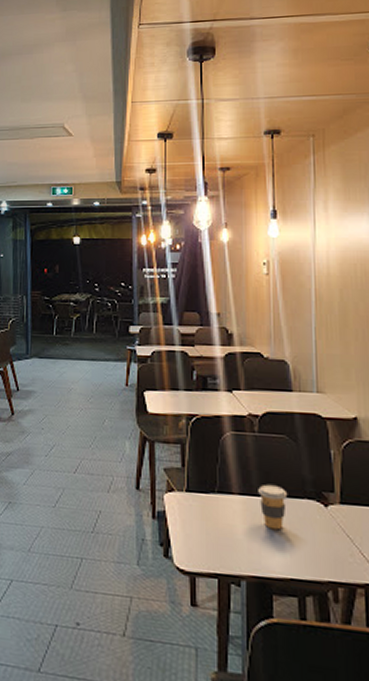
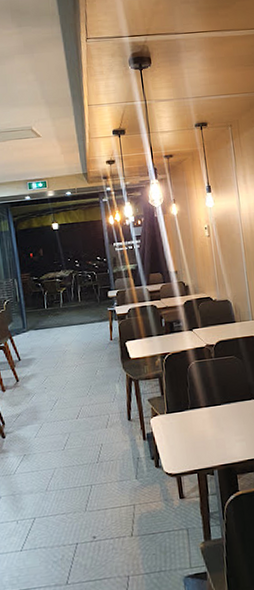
coffee cup: present [258,484,288,530] -> none [219,394,240,428]

